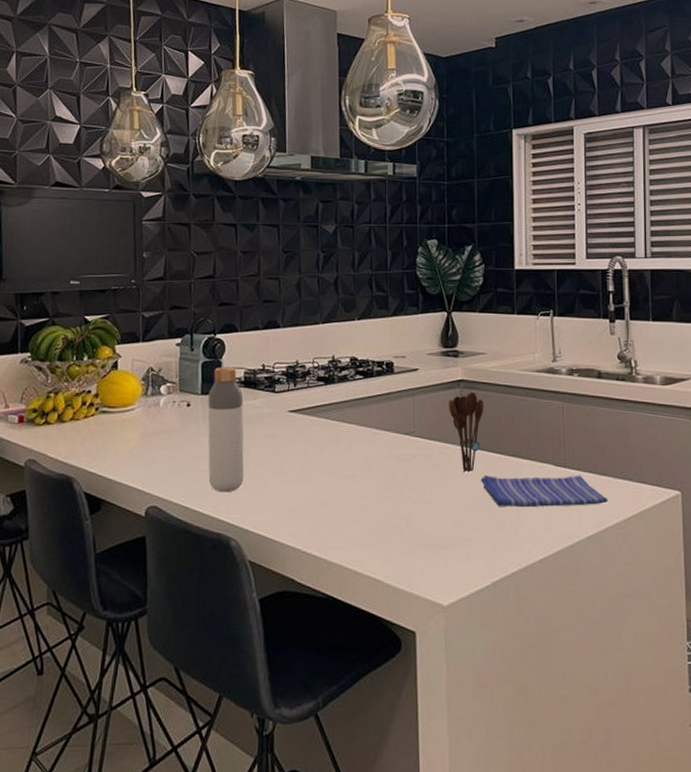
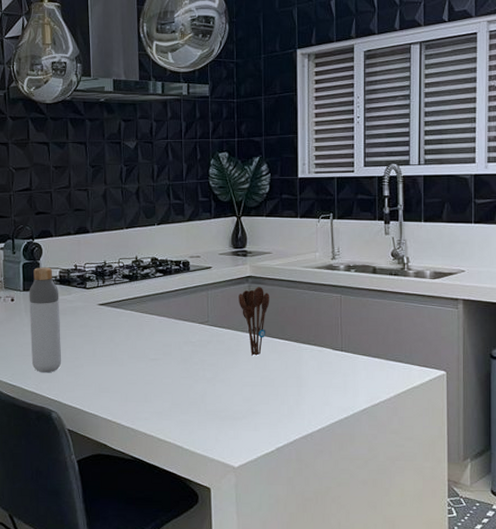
dish towel: present [480,475,609,508] -> none [266,357,381,386]

